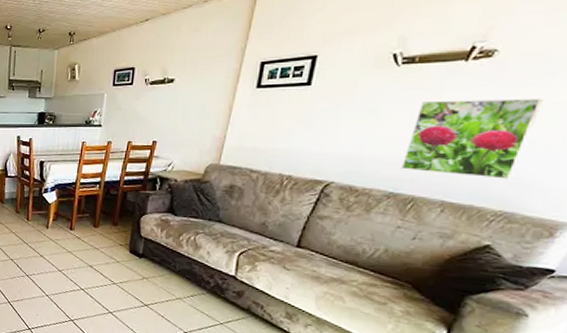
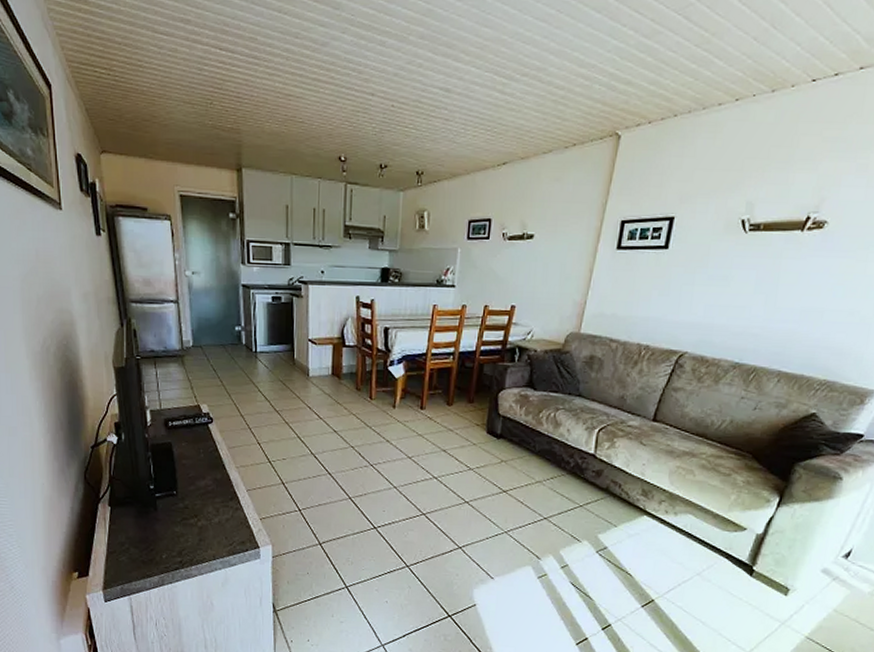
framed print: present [400,98,543,179] -> none [745,270,860,349]

